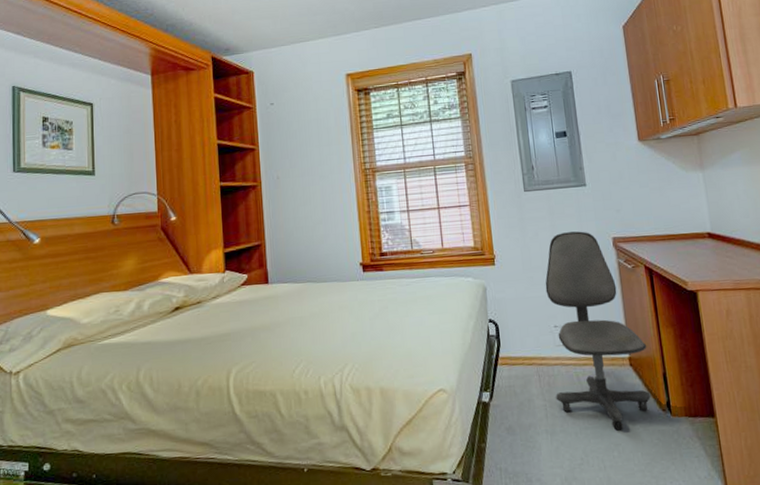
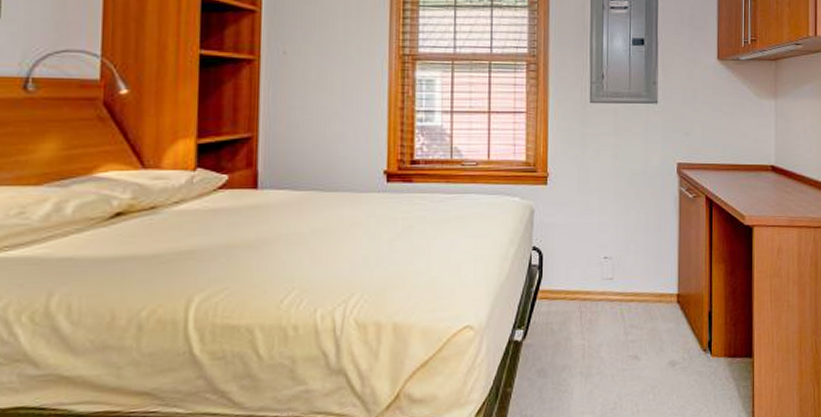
office chair: present [545,231,651,431] -> none [596,153,697,372]

